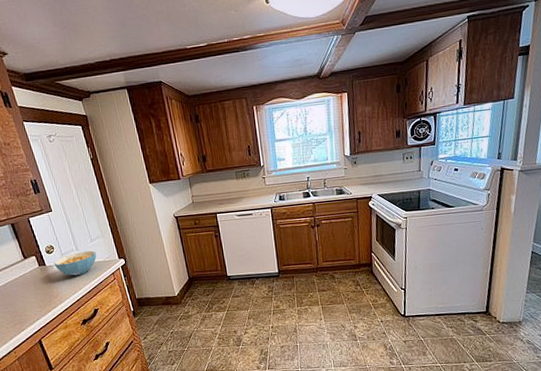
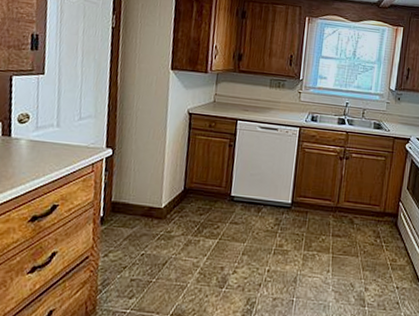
cereal bowl: present [54,250,97,276] -> none [22,129,80,158]

